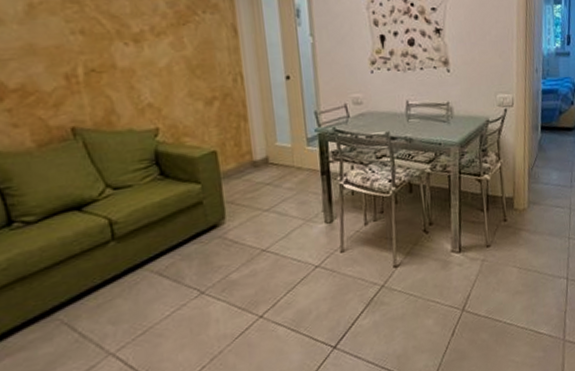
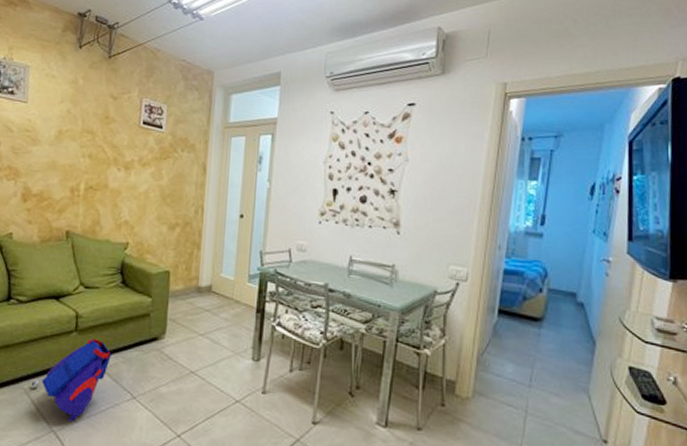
backpack: none [67,242,165,338] -> present [30,339,111,421]

